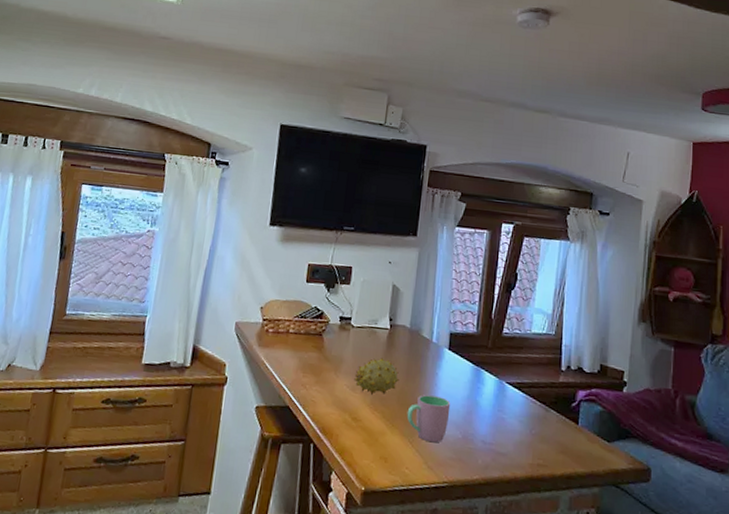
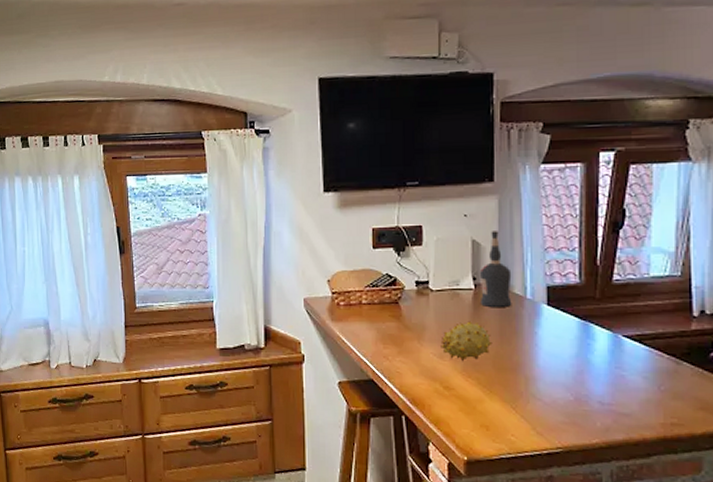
liquor bottle: none [392,279,423,348] -> present [479,231,512,307]
cup: present [407,395,451,443] -> none [505,357,557,407]

